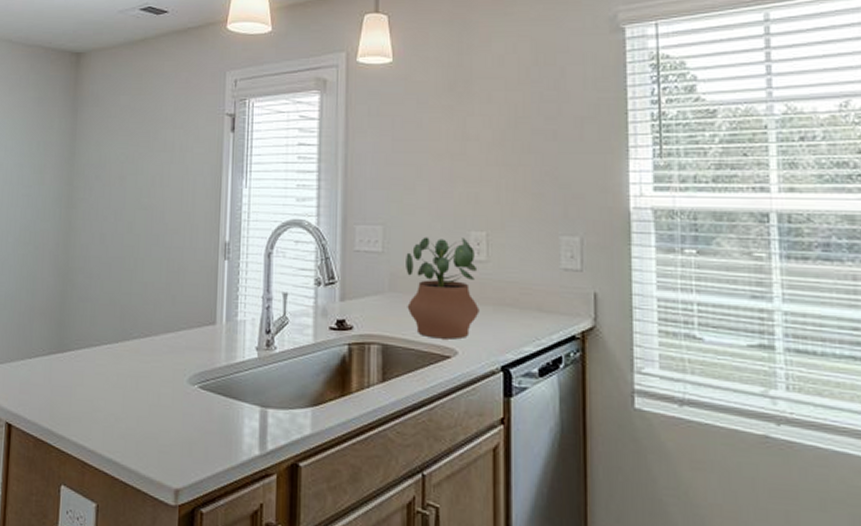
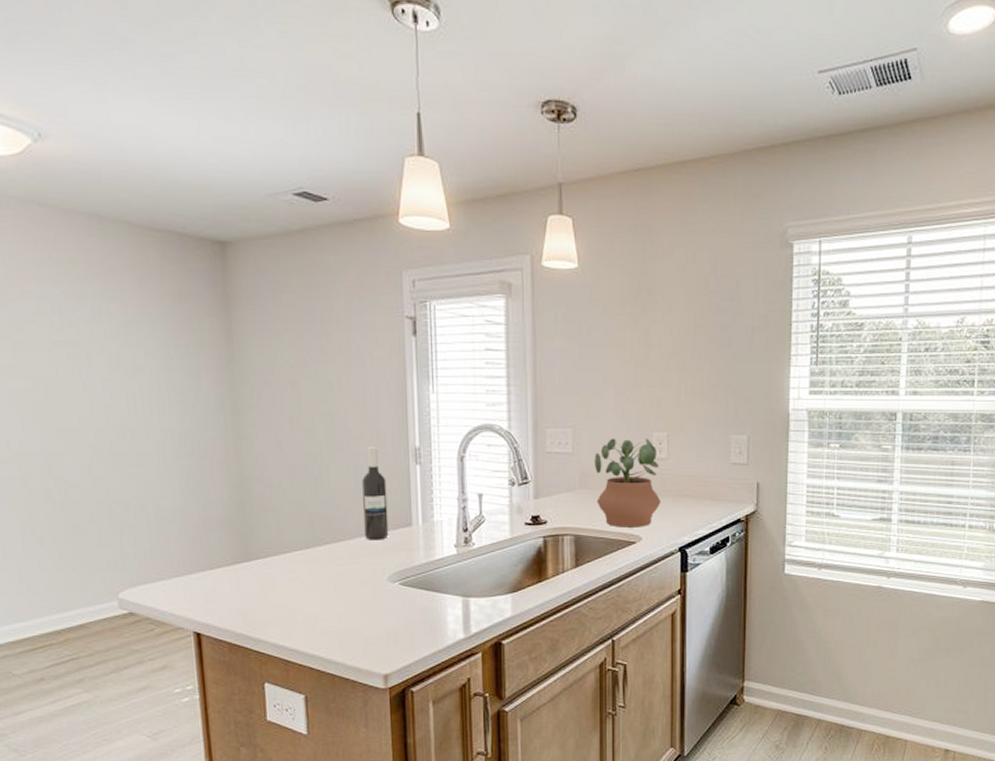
wine bottle: none [169,241,195,338] -> present [361,447,389,540]

